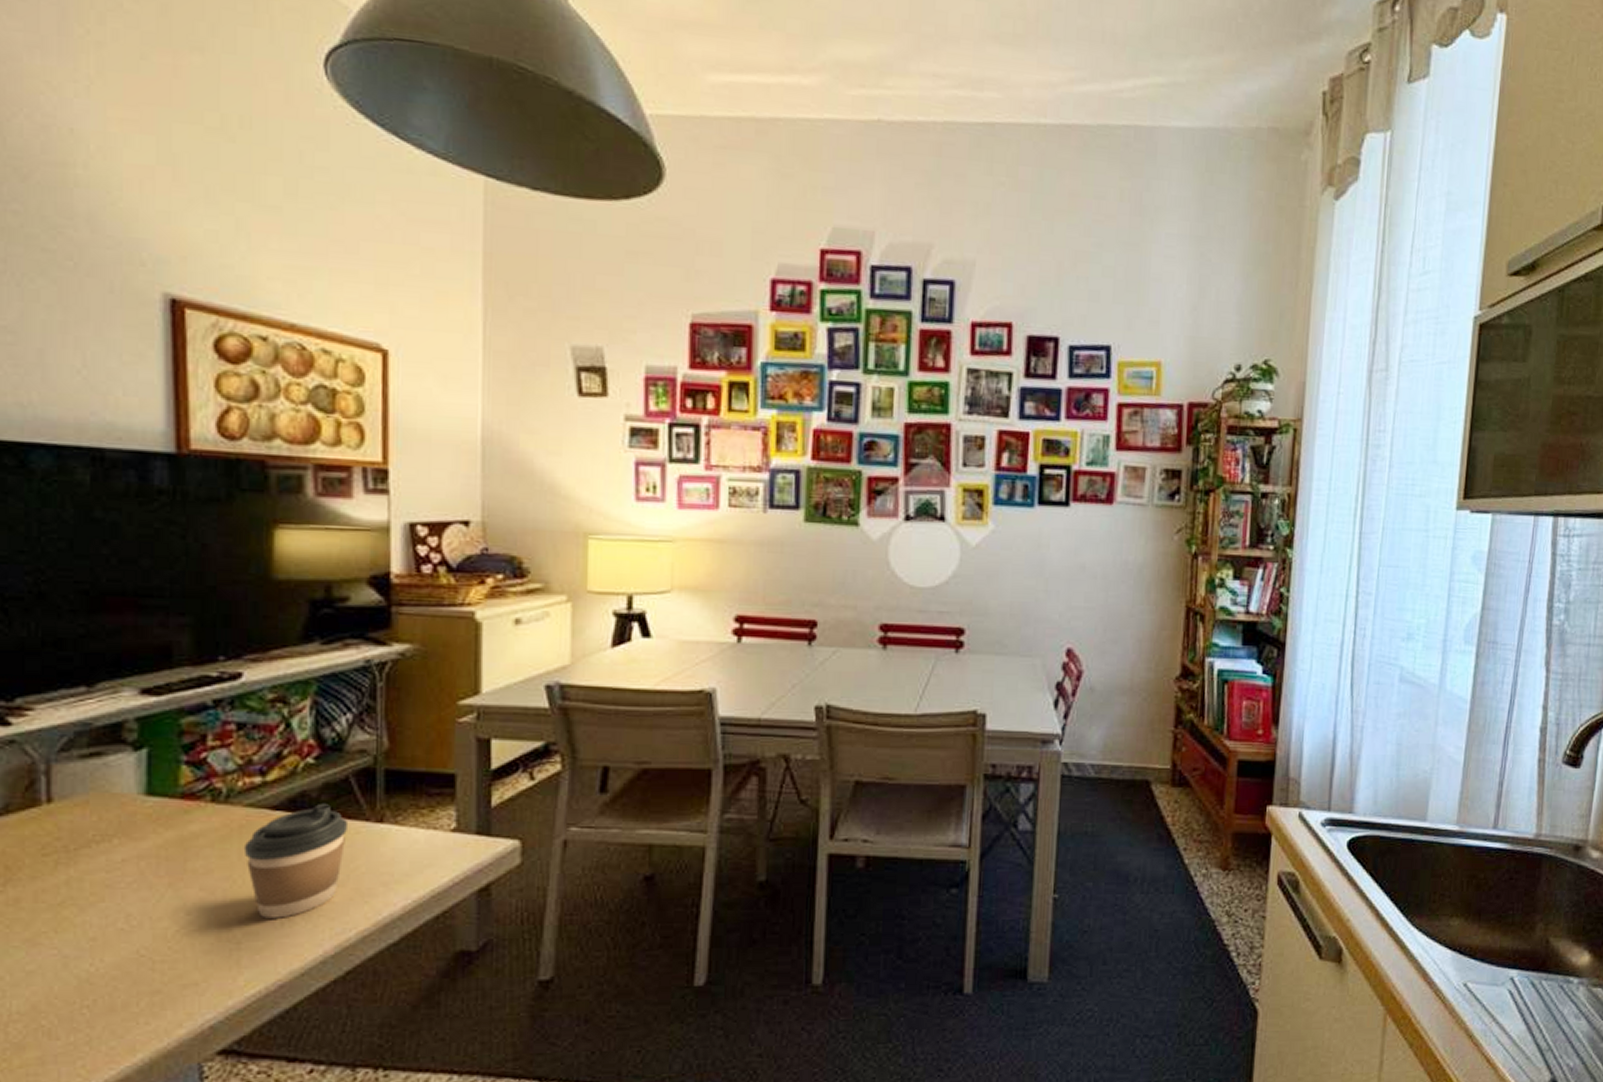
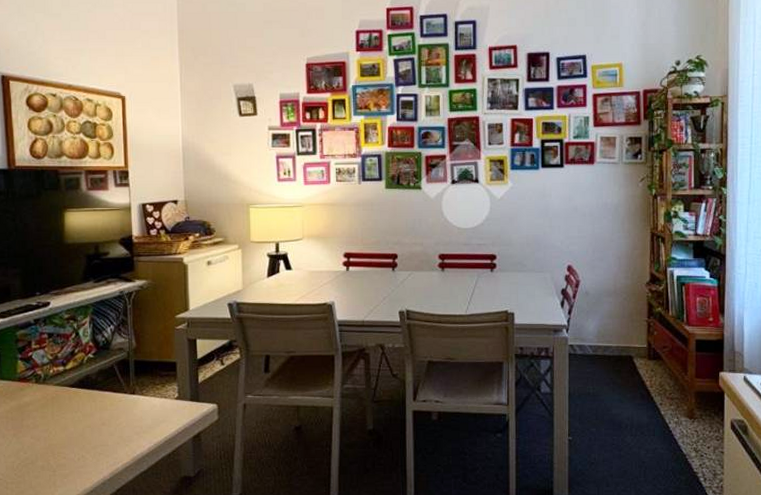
coffee cup: present [243,802,349,919] -> none [55,382,115,456]

